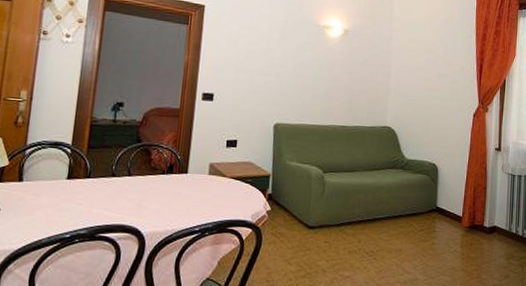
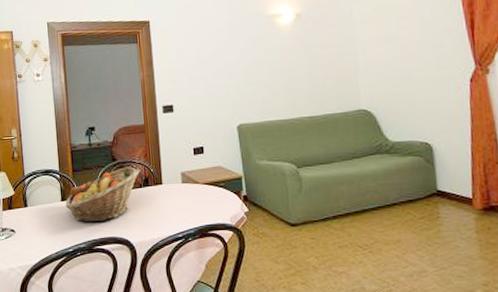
fruit basket: none [71,150,166,207] -> present [65,167,140,223]

